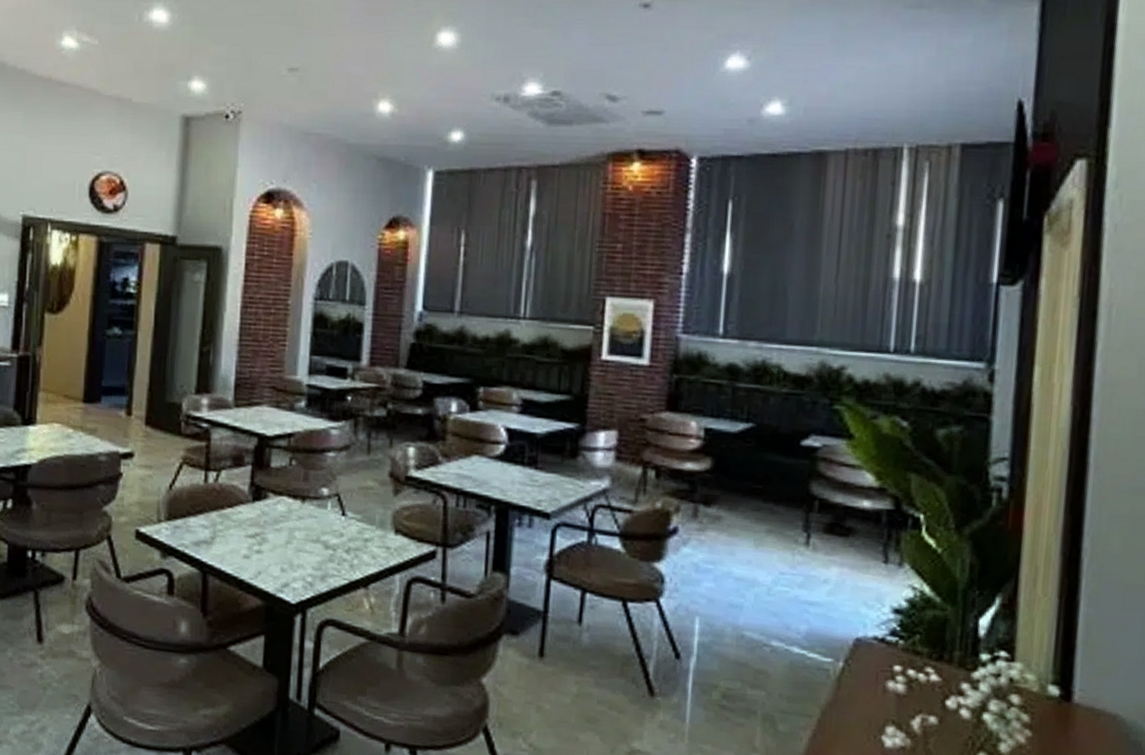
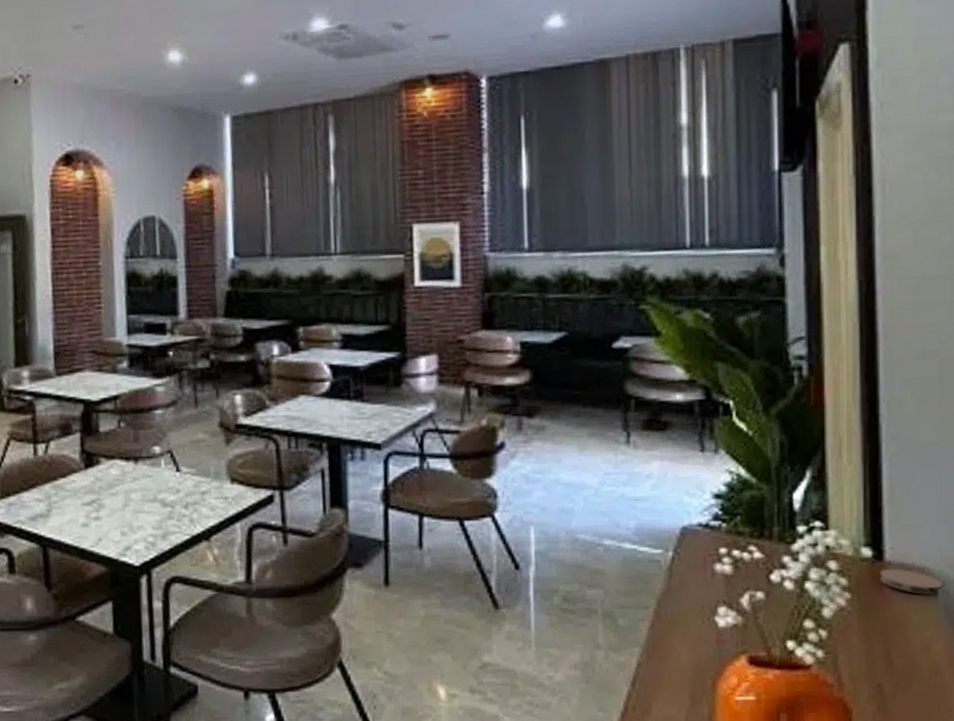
coaster: none [1065,710,1135,745] -> present [879,568,943,596]

